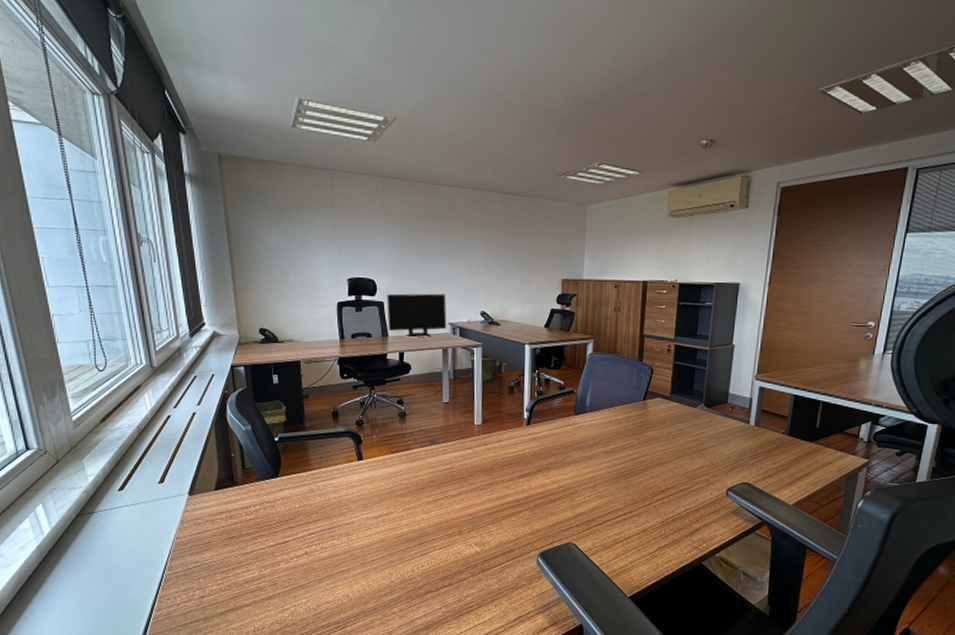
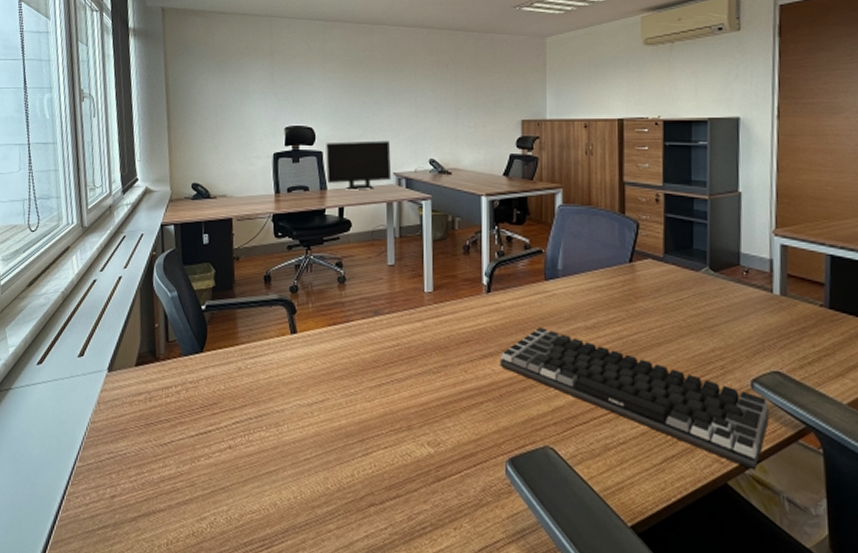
computer keyboard: none [535,452,737,554] -> present [500,327,769,470]

